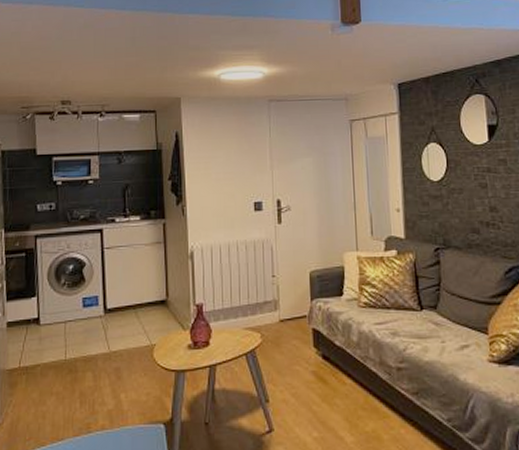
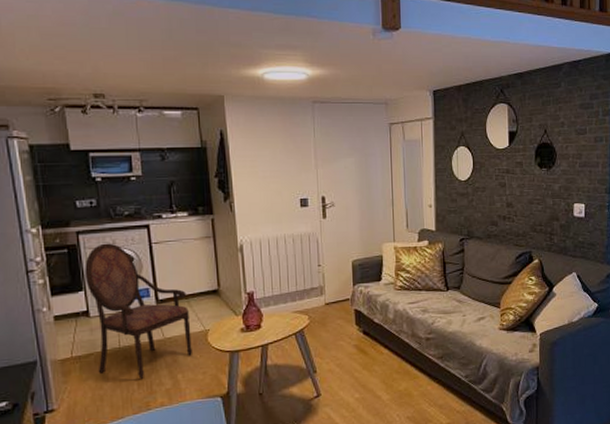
armchair: none [39,247,137,396] -> present [85,243,192,379]

